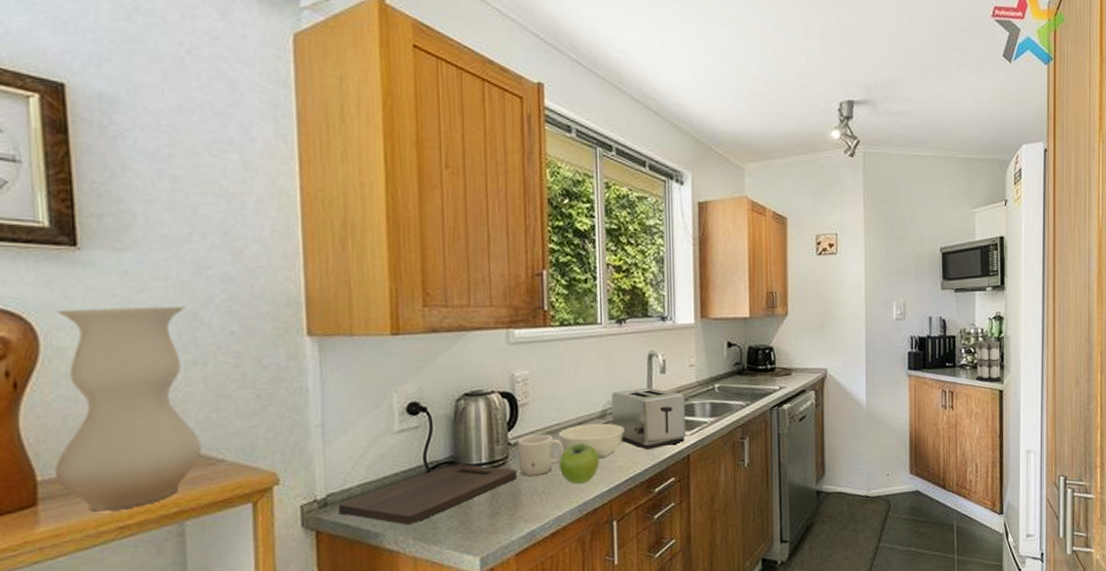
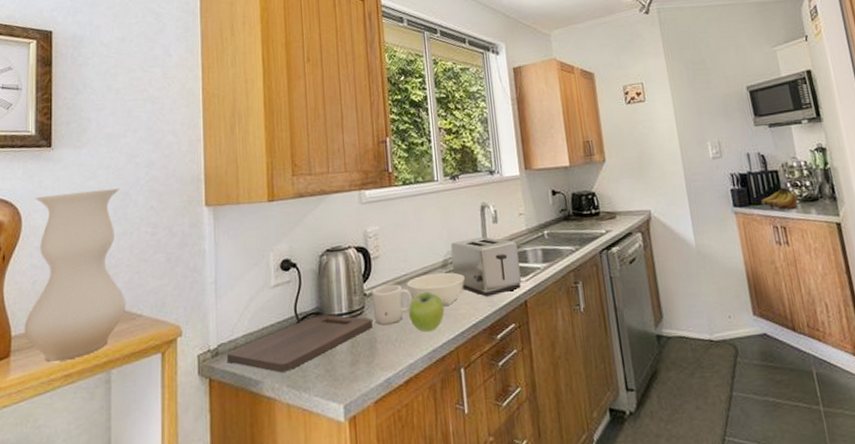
fruit: none [934,352,969,376] -> present [760,187,798,210]
spice rack: present [976,336,1002,382] -> none [801,168,837,216]

